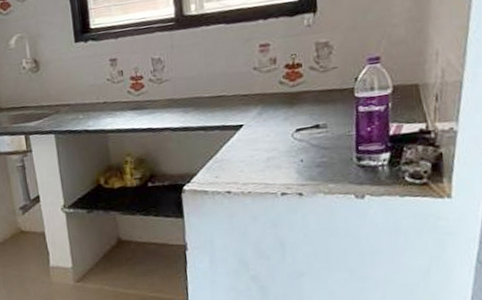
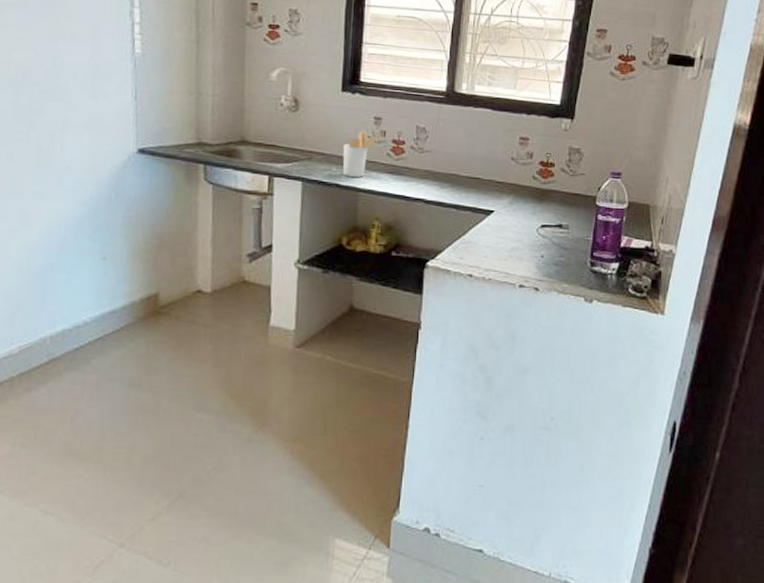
utensil holder: none [85,74,120,121] -> present [342,130,382,177]

